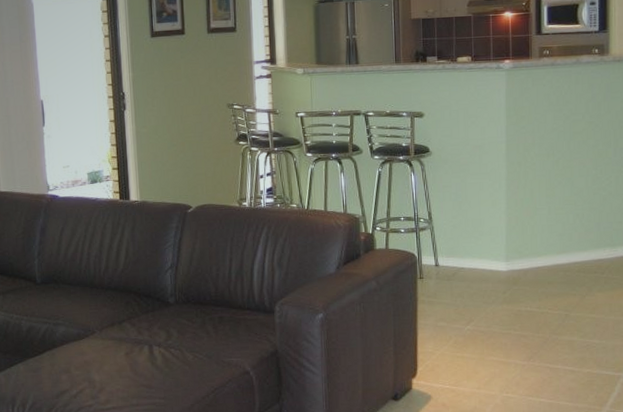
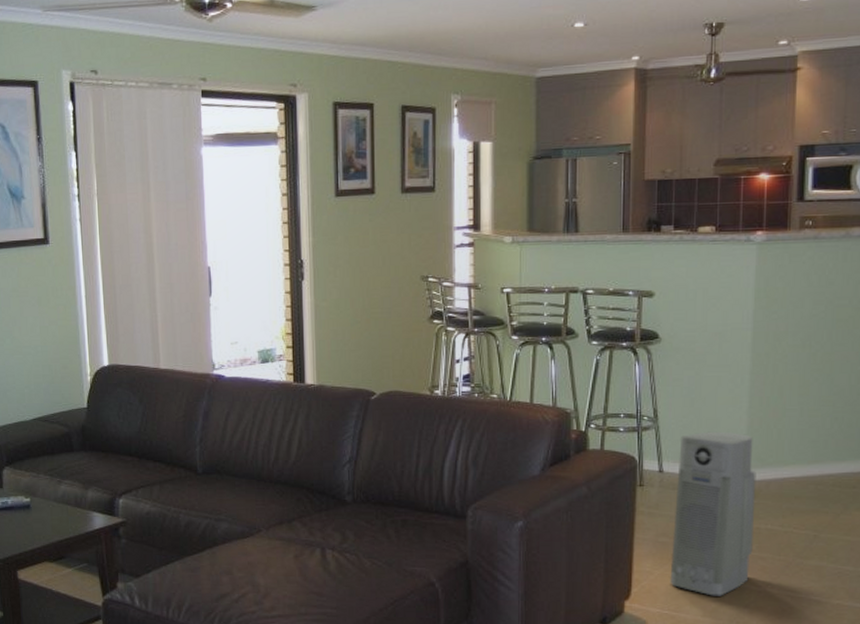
air purifier: none [449,229,517,371] -> present [670,431,756,596]

